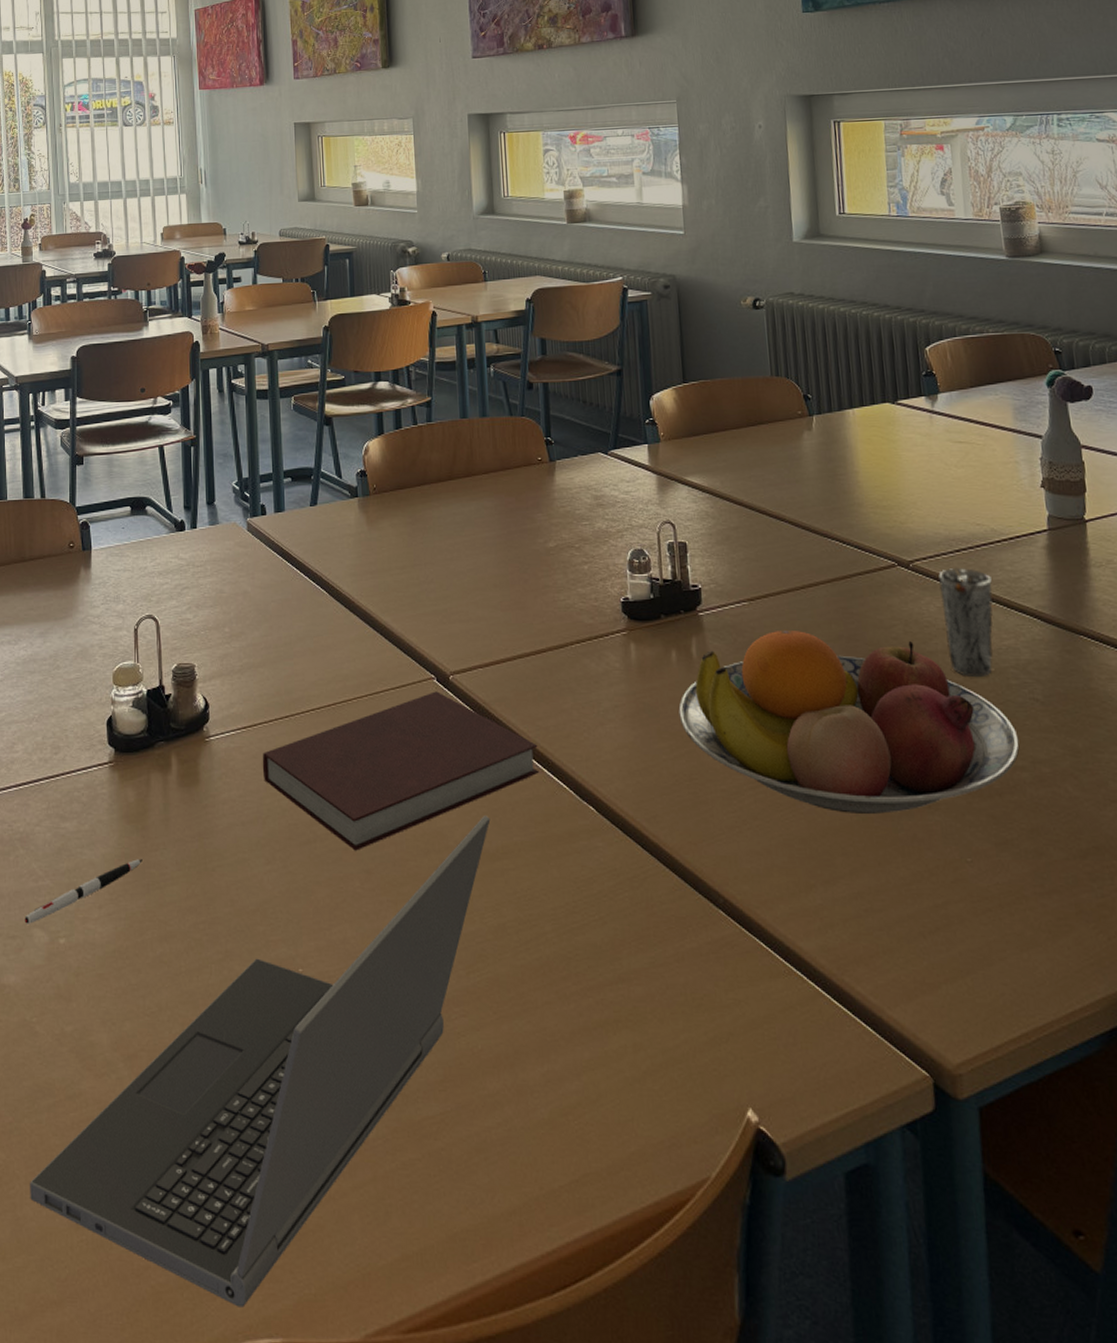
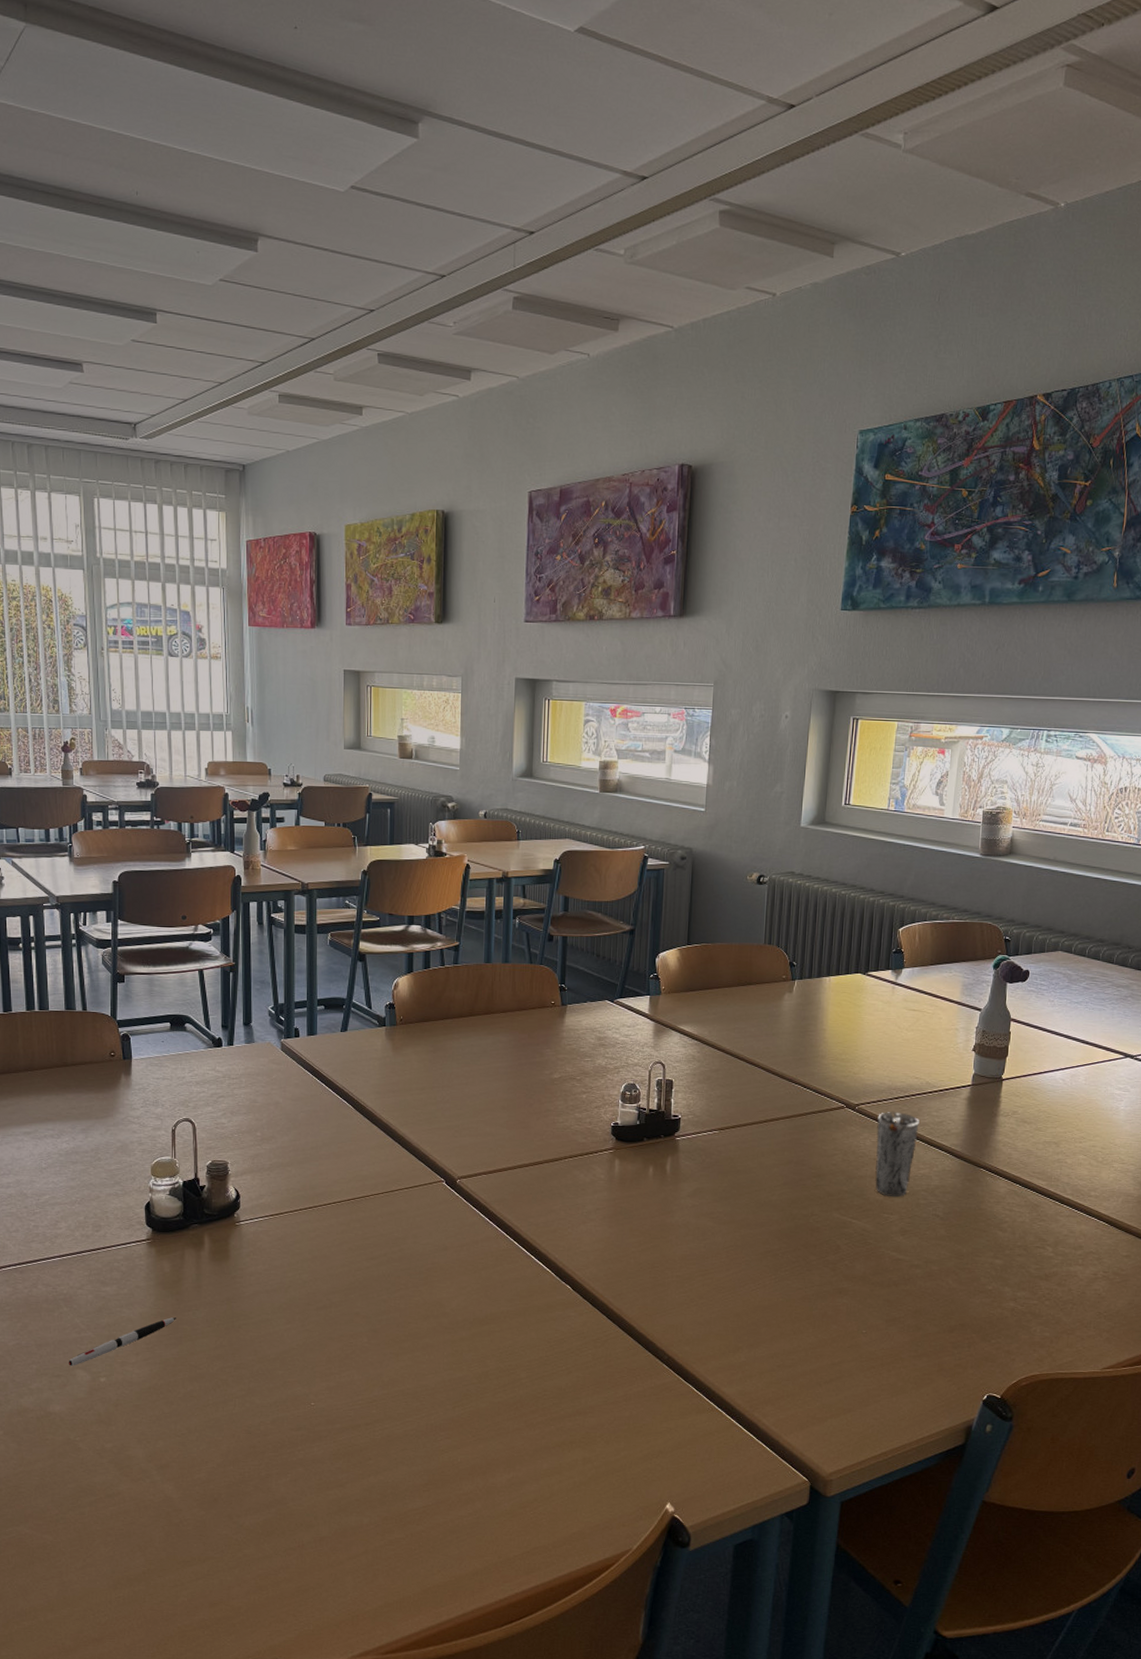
laptop computer: present [30,816,491,1308] -> none [74,1291,483,1640]
notebook: present [262,691,540,851] -> none [286,1192,528,1315]
fruit bowl: present [678,629,1020,814] -> none [649,1154,918,1297]

